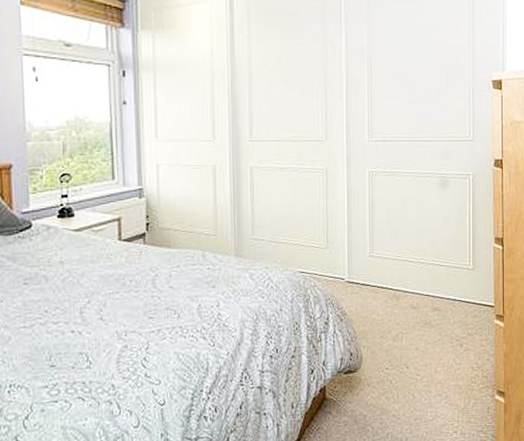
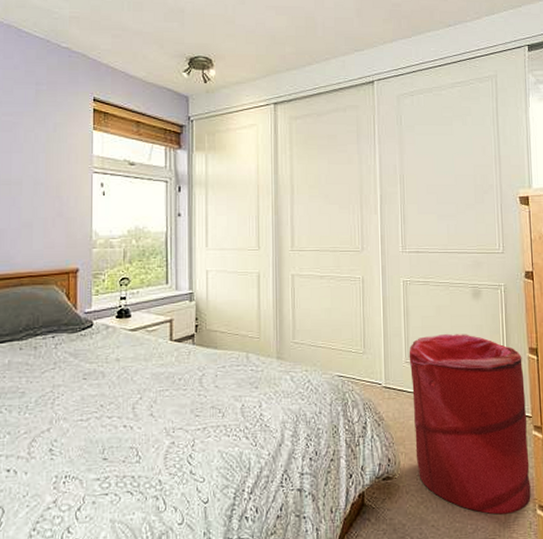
laundry hamper: none [373,225,490,402] -> present [409,333,531,515]

